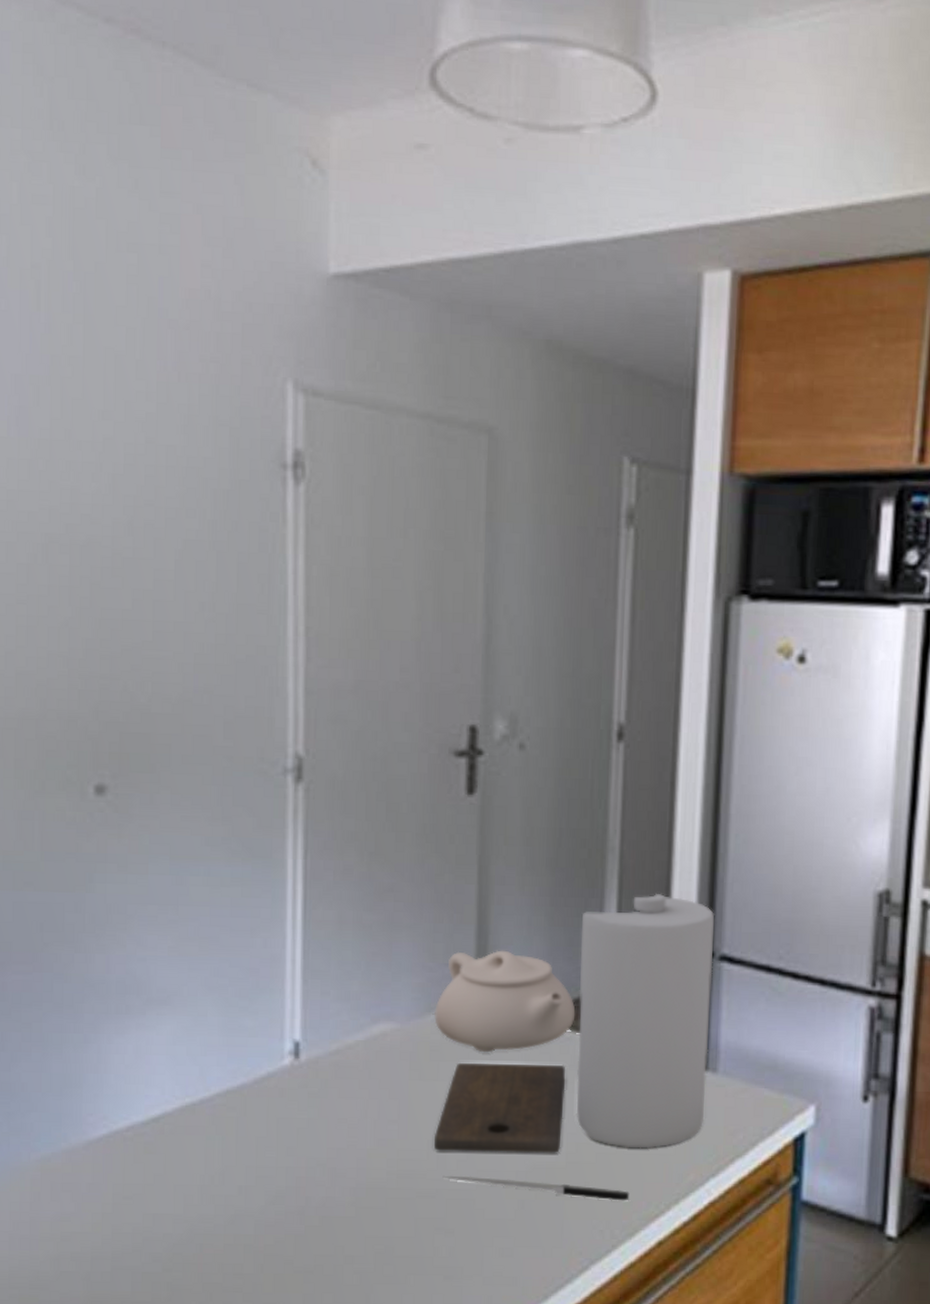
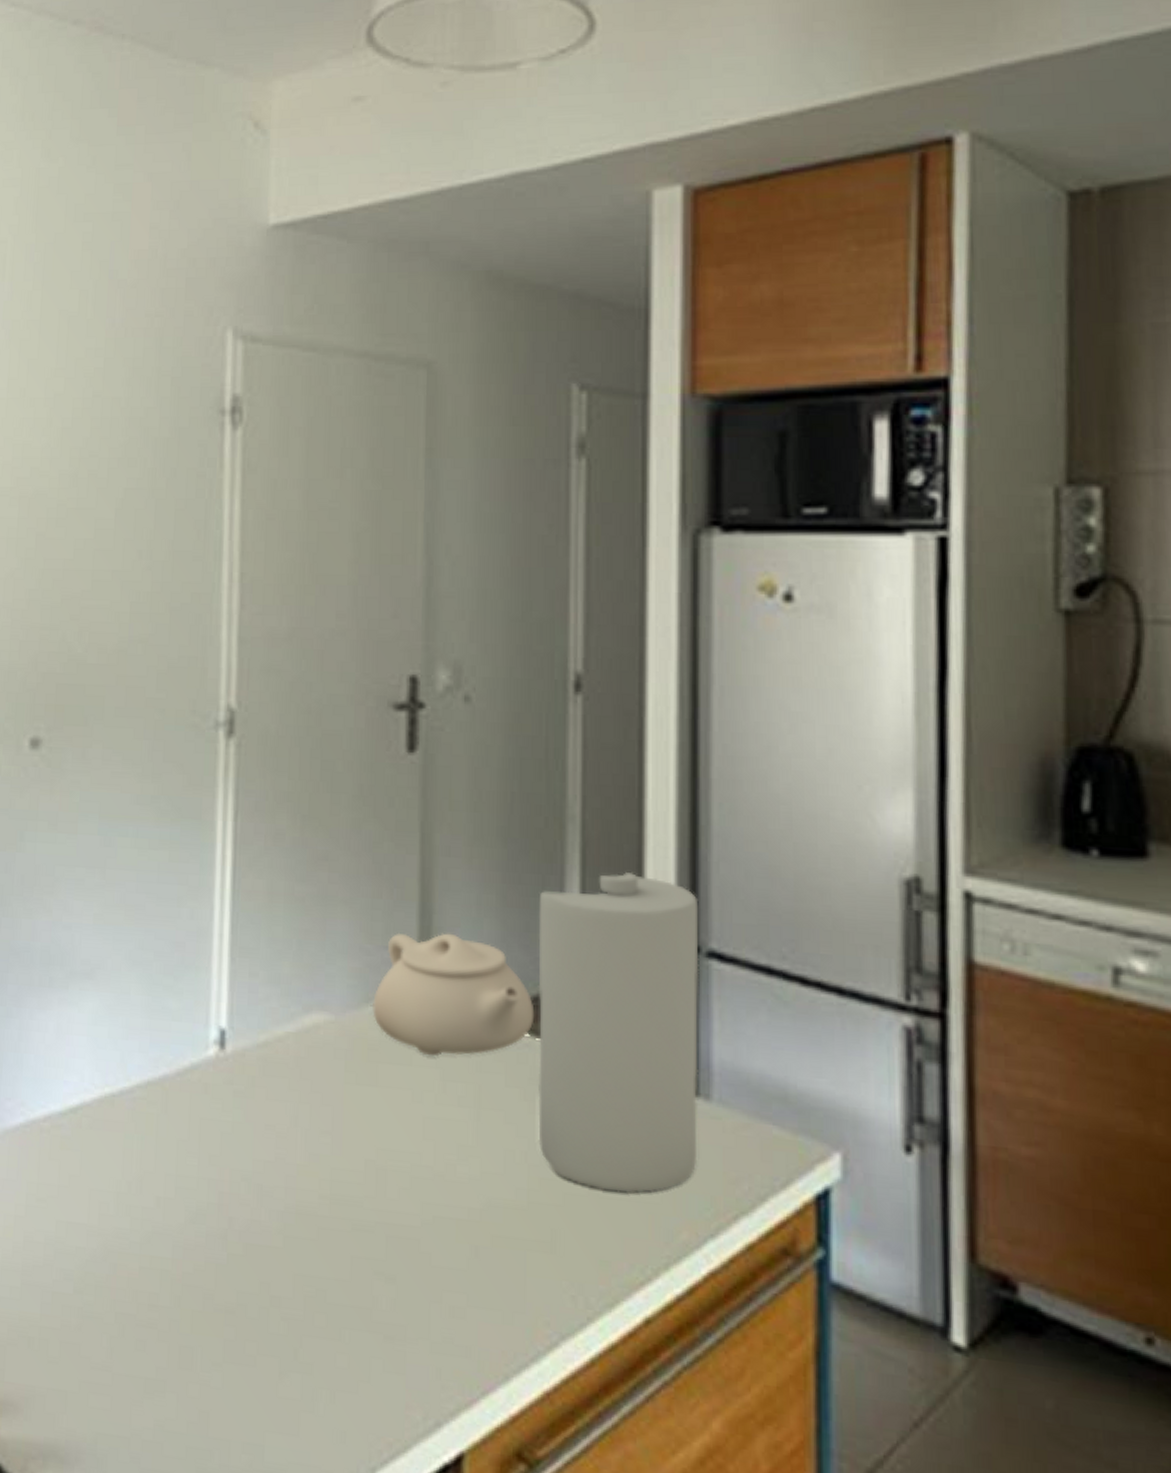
cutting board: present [434,1062,566,1153] -> none [373,1067,525,1189]
kitchen knife: present [442,1175,630,1201] -> none [382,1205,607,1260]

